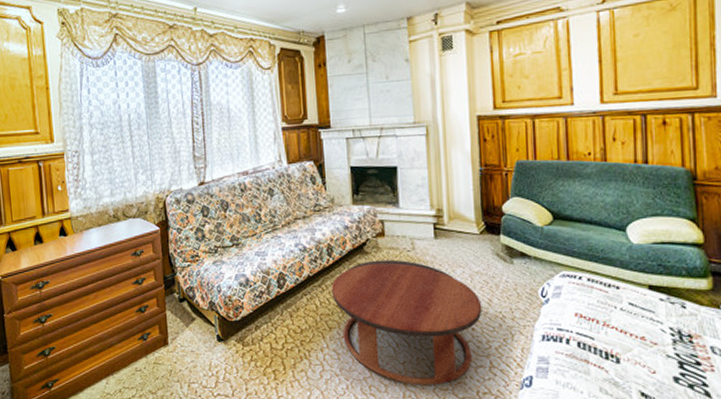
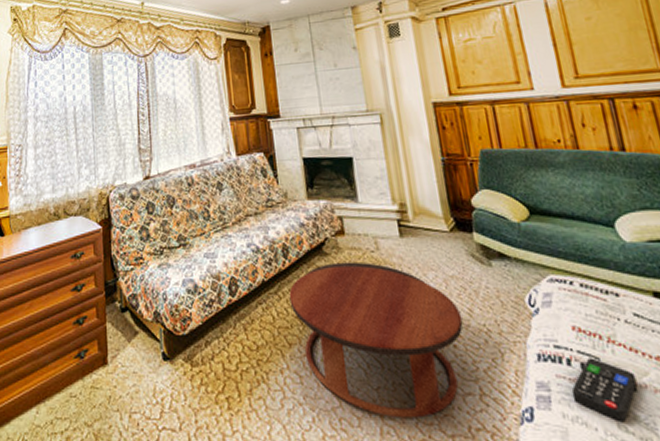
remote control: none [566,338,622,387] -> present [571,357,638,423]

